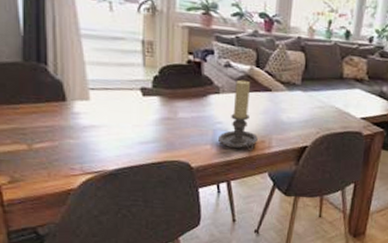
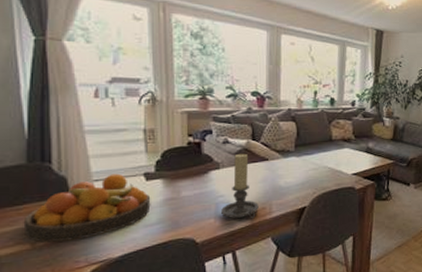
fruit bowl: none [20,84,147,148] -> present [23,173,151,243]

